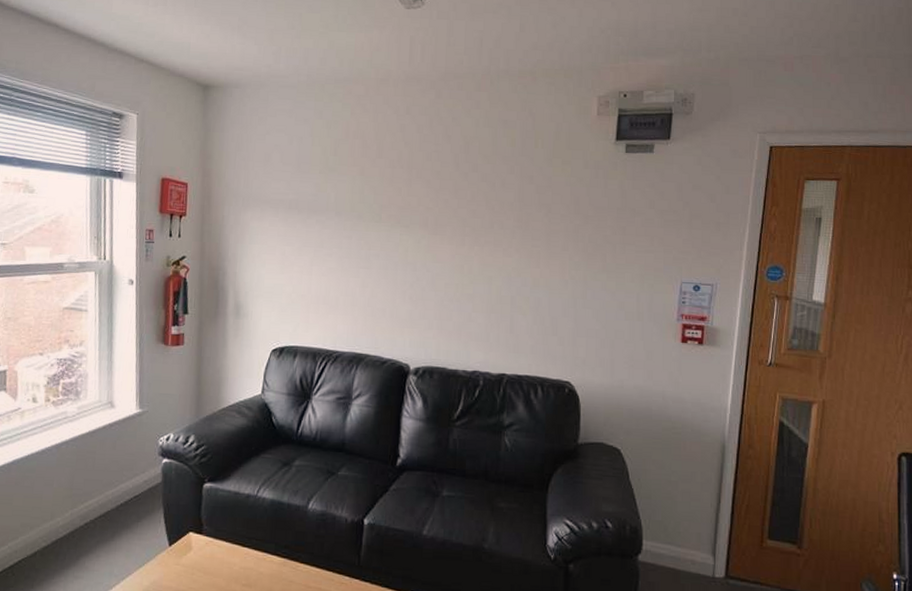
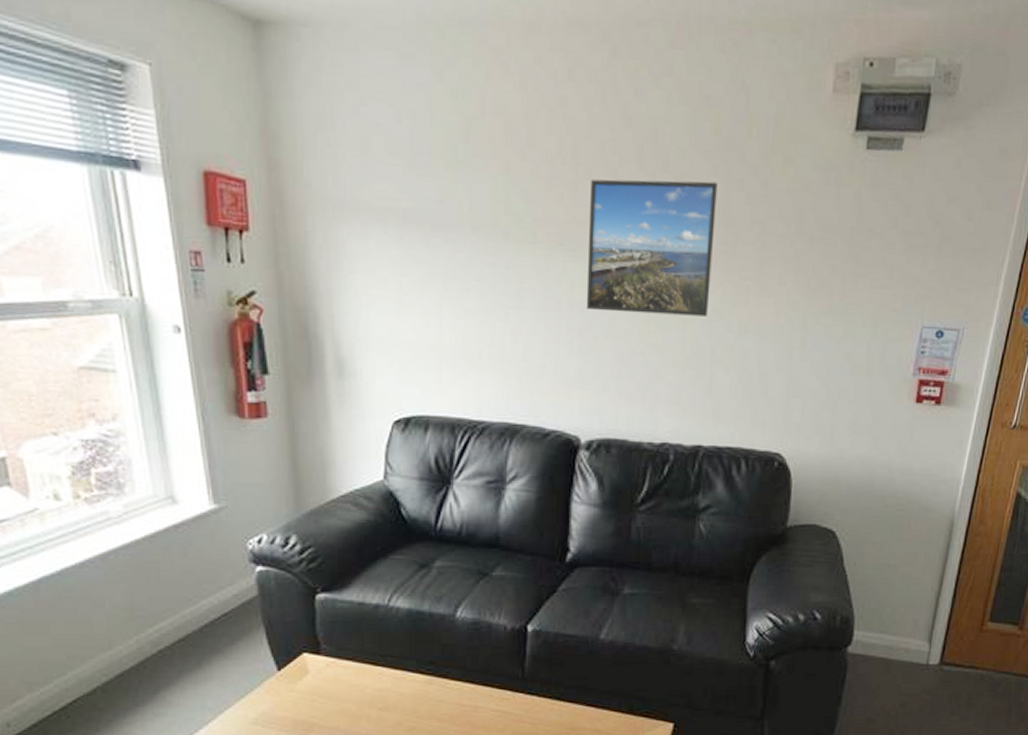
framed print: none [416,177,513,274] -> present [586,179,718,317]

